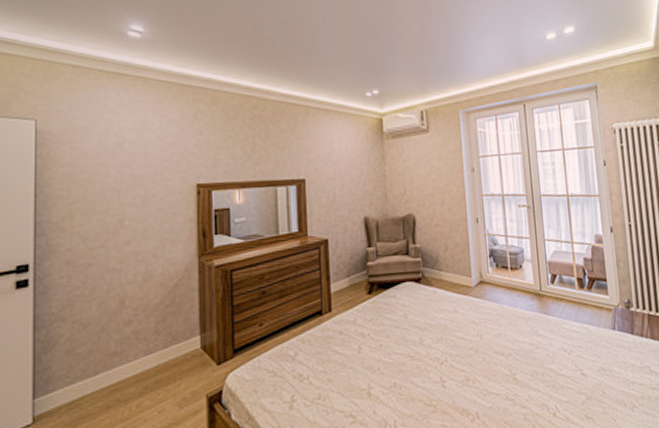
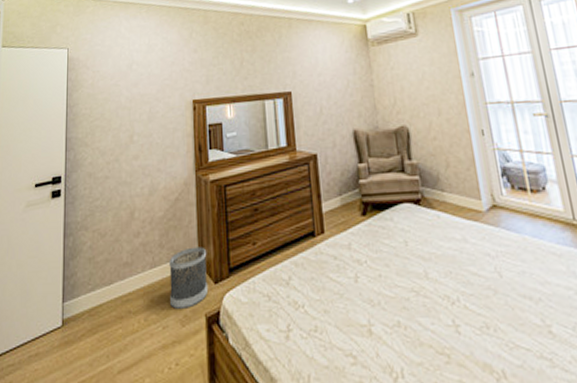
wastebasket: none [166,331,211,393] -> present [169,247,209,309]

